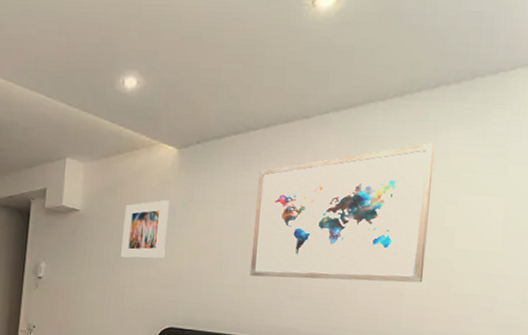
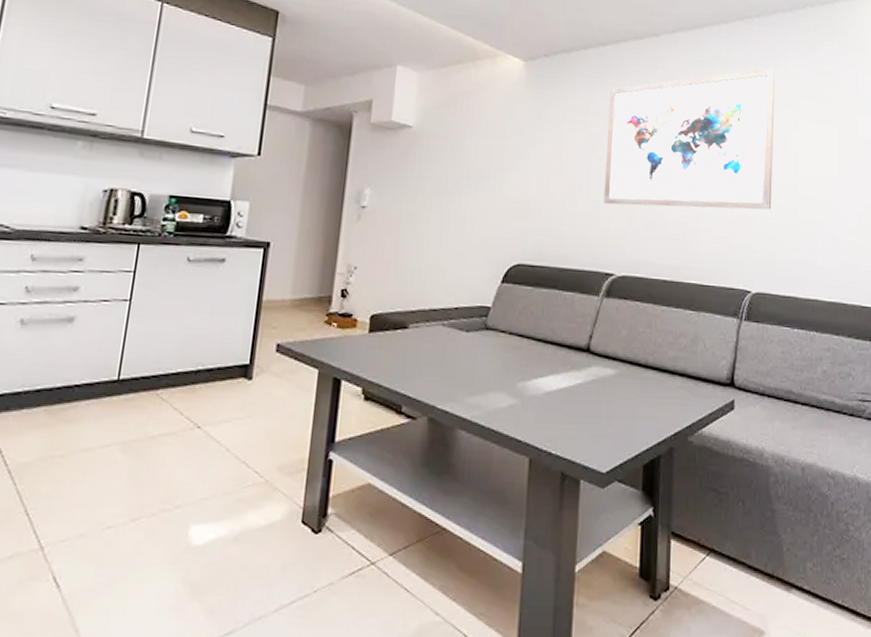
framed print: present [121,200,169,259] -> none [461,117,516,184]

